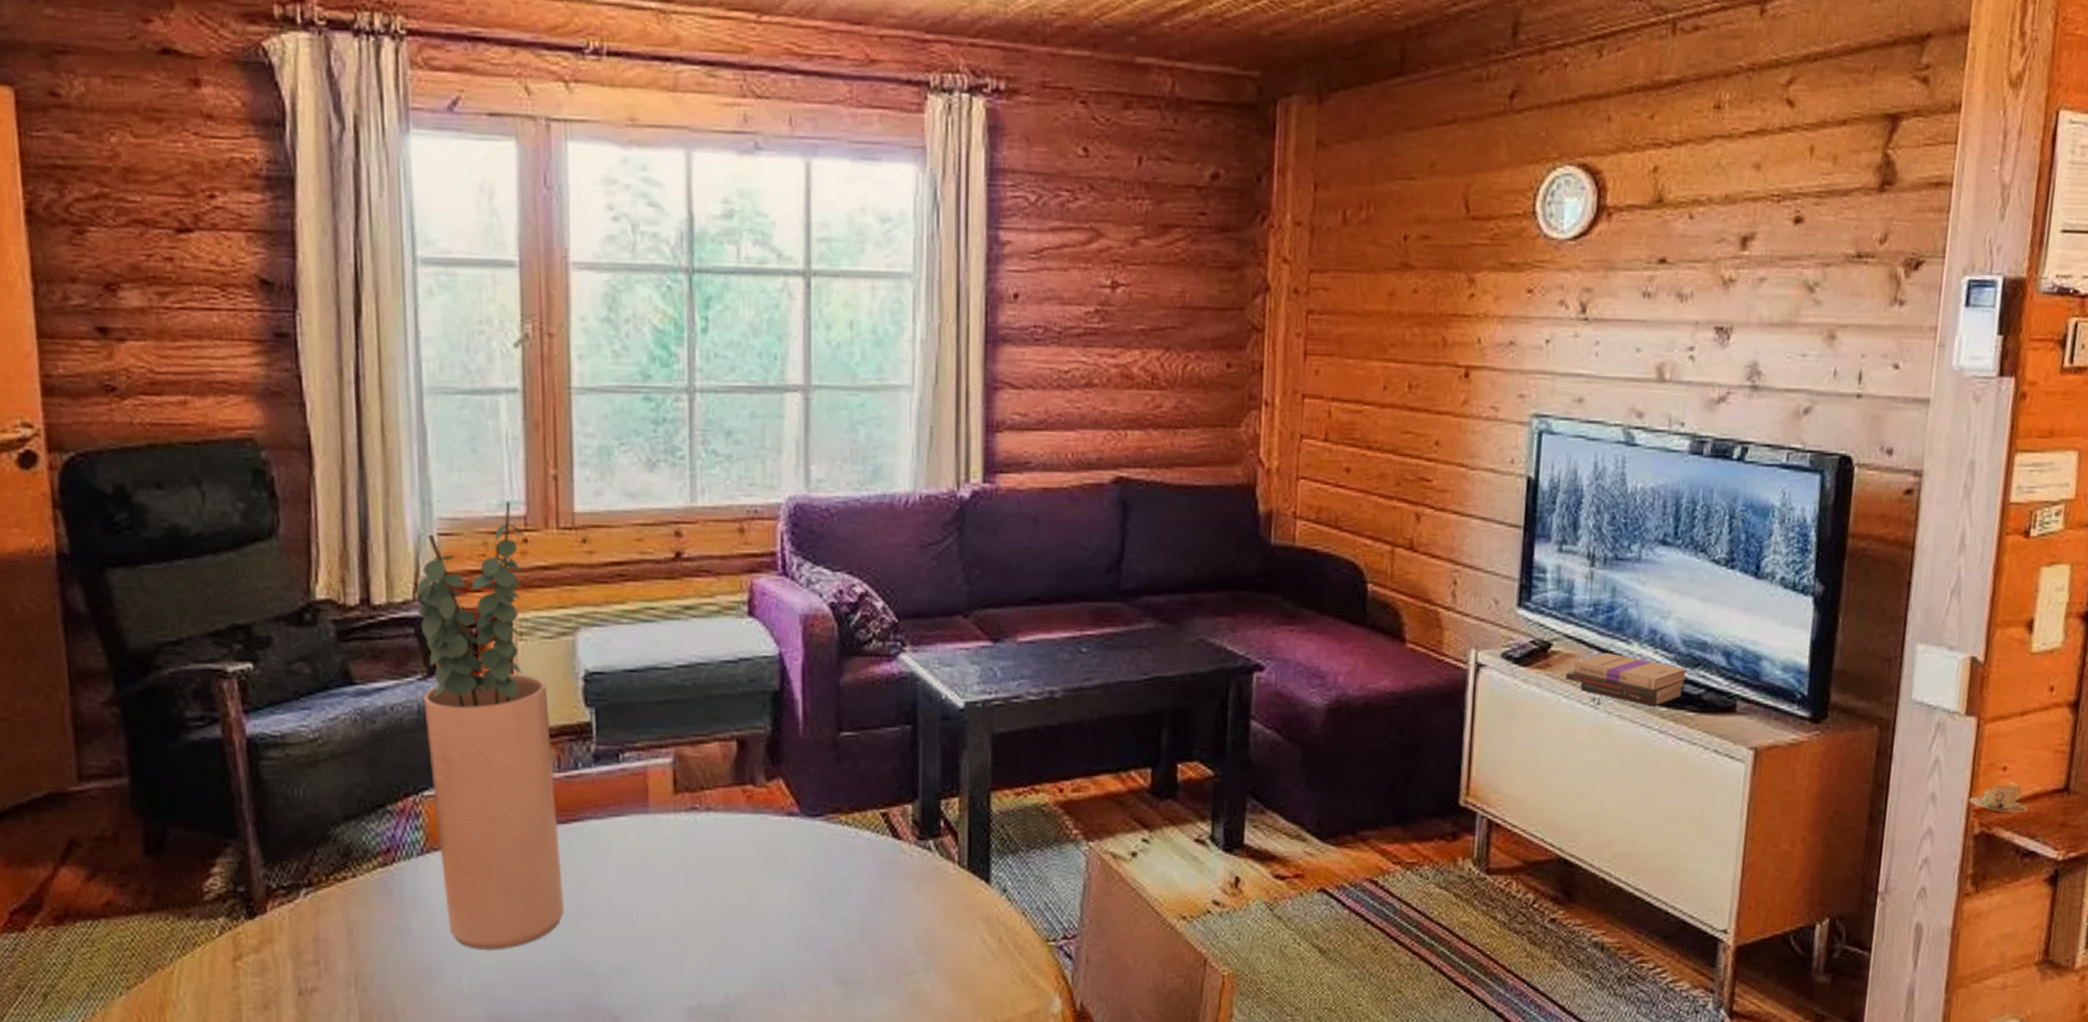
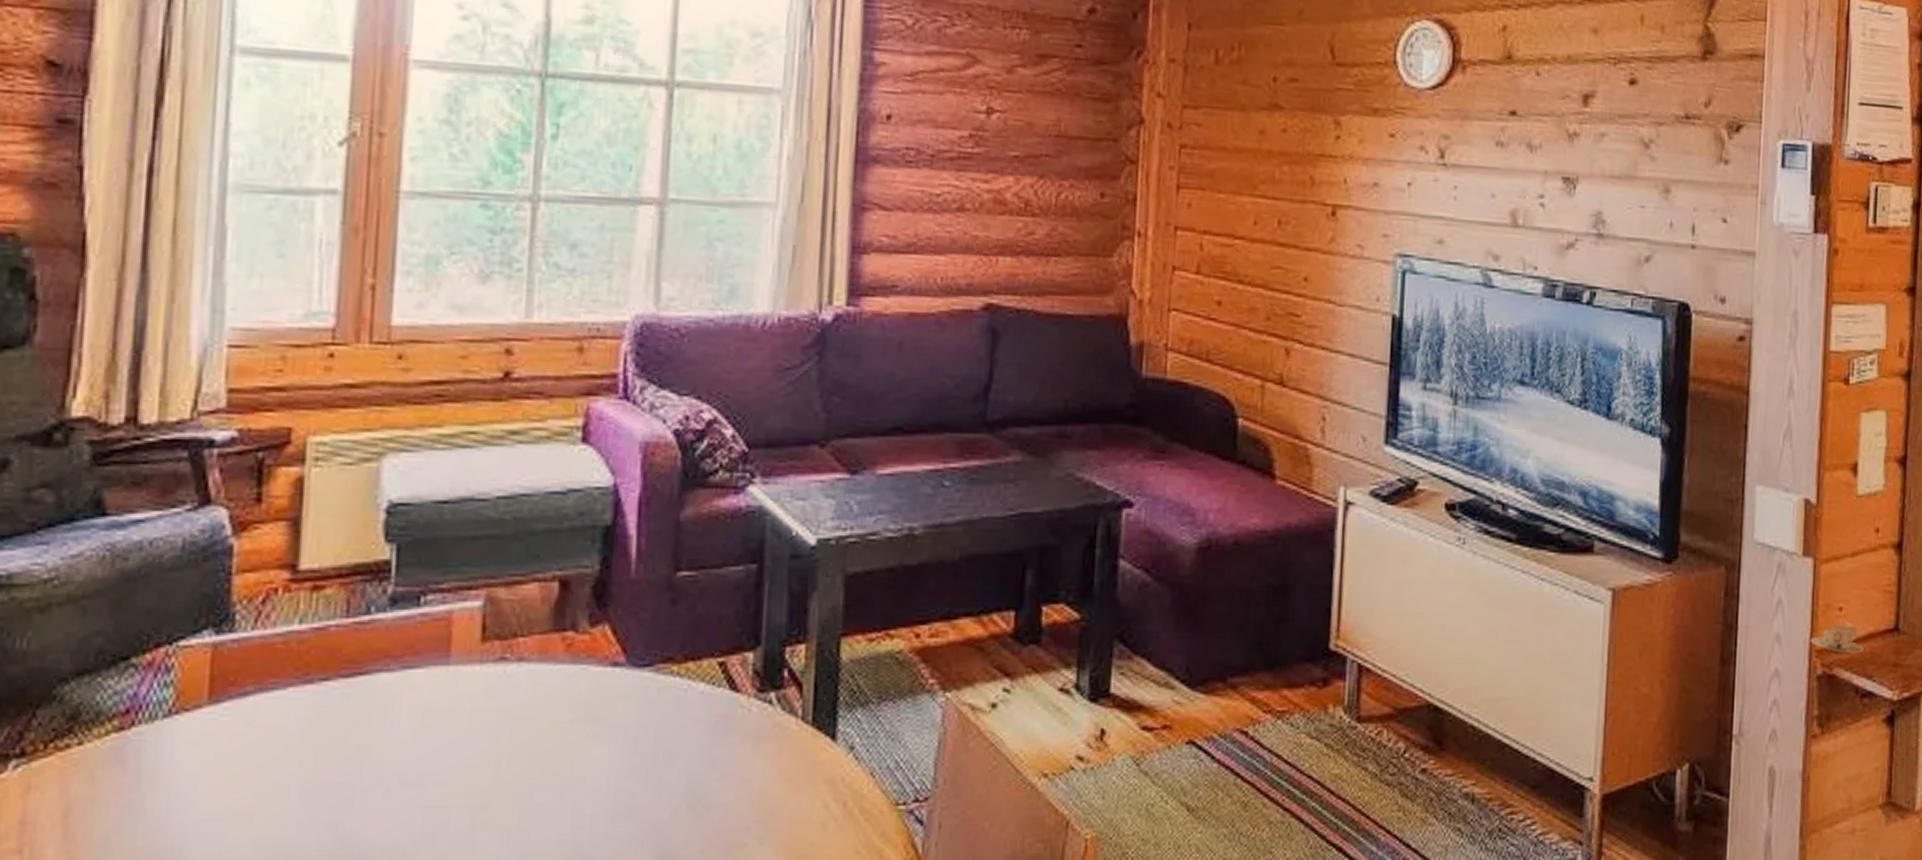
vase: present [417,501,563,949] -> none [190,311,342,830]
books: present [1565,653,1687,707] -> none [1432,492,1546,547]

